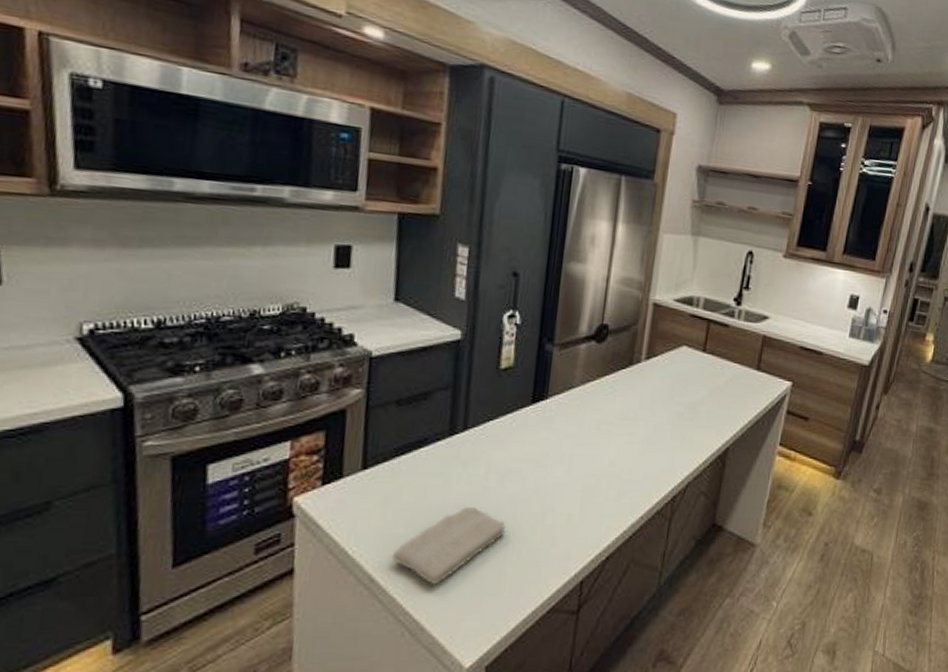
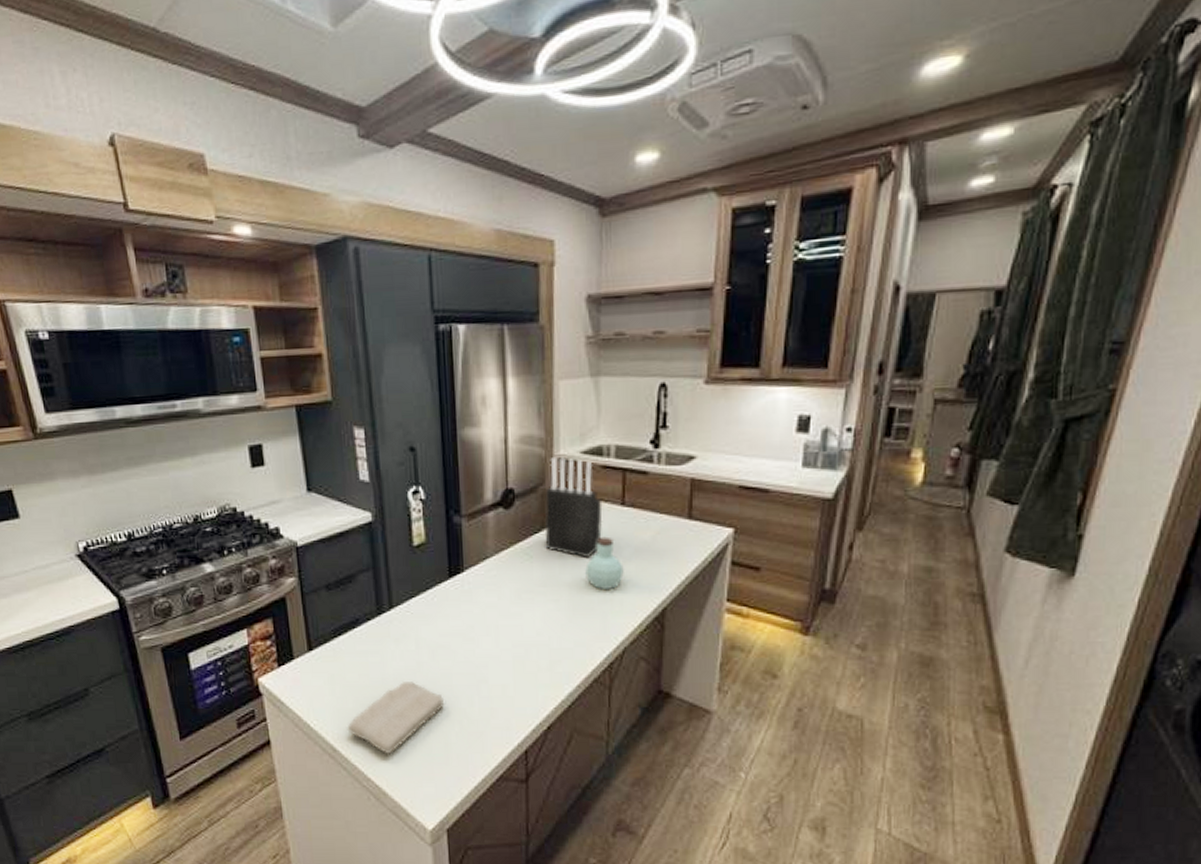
knife block: none [629,300,687,397] -> present [545,456,603,559]
jar: none [662,378,698,427] -> present [585,536,624,589]

